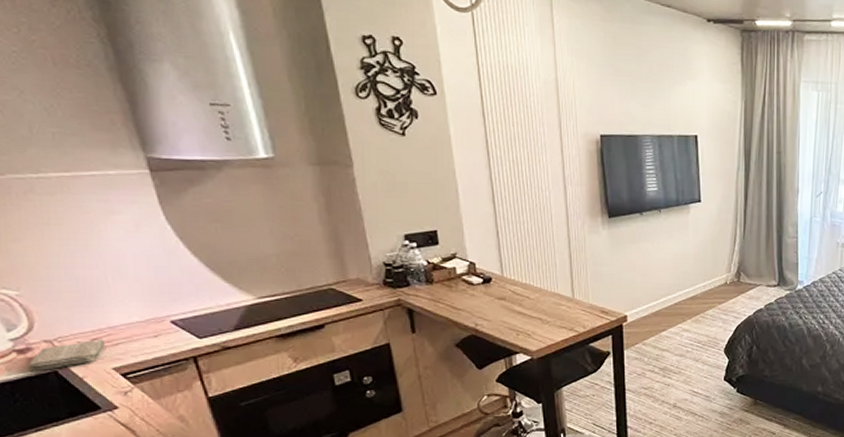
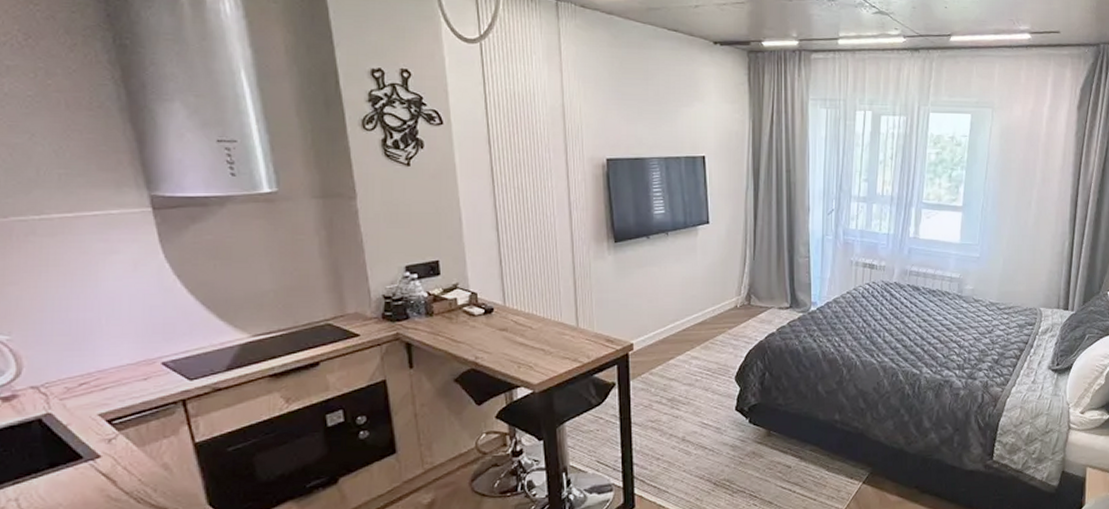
washcloth: present [28,340,105,372] -> none [12,384,92,421]

